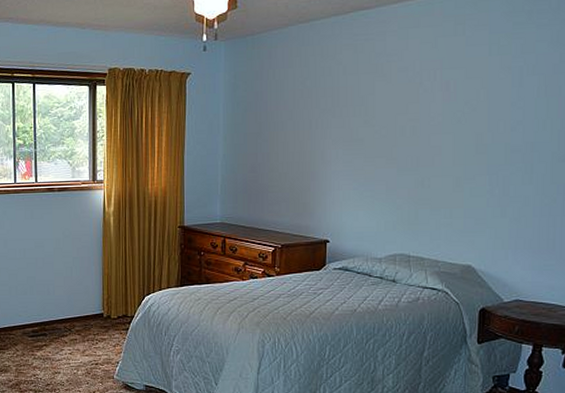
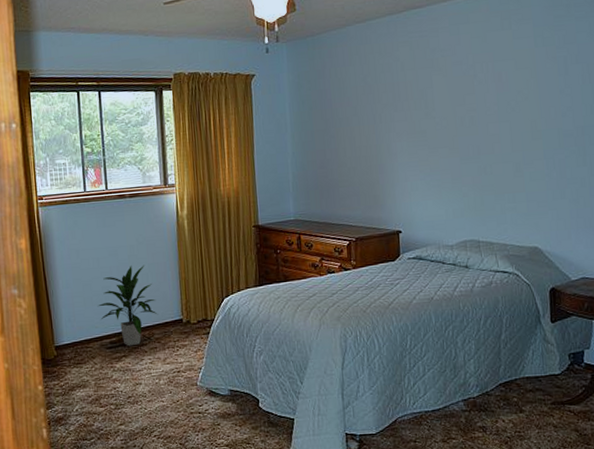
indoor plant: none [21,258,79,336] -> present [97,265,158,346]

